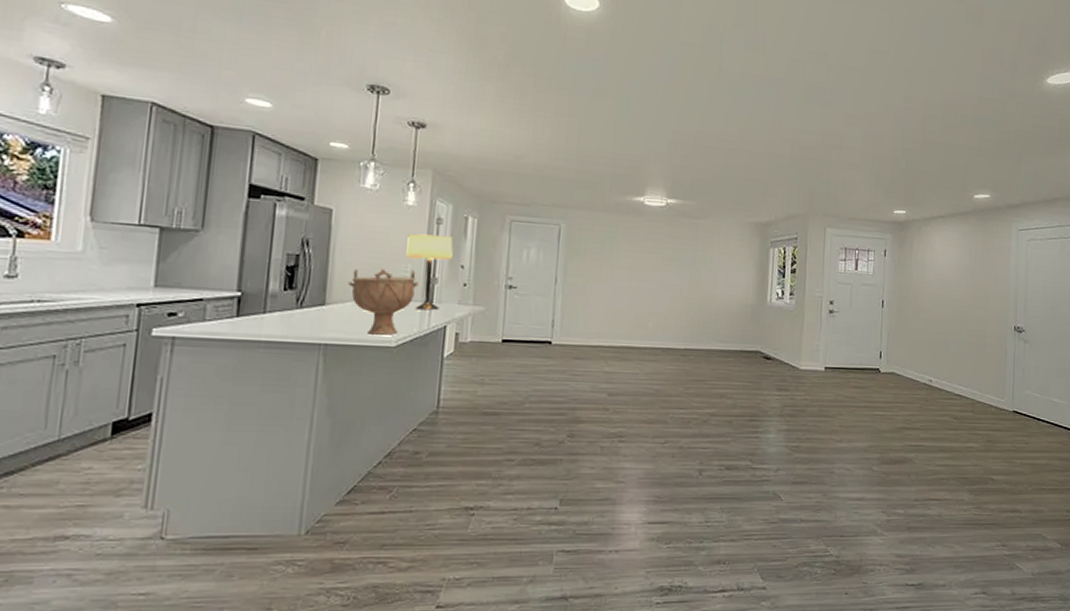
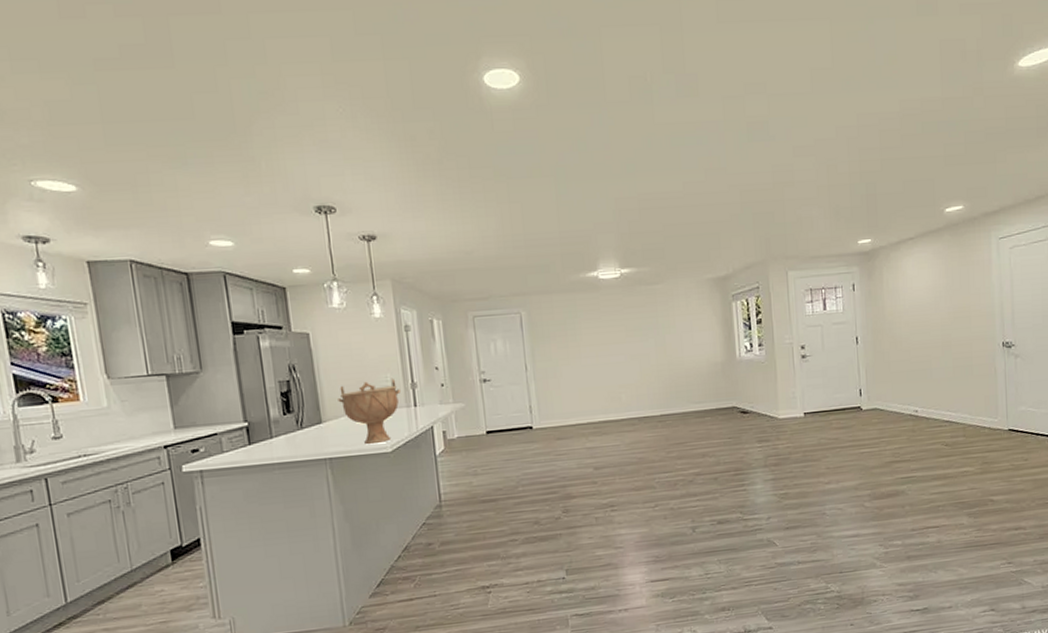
table lamp: present [406,233,453,311] -> none [381,341,426,415]

